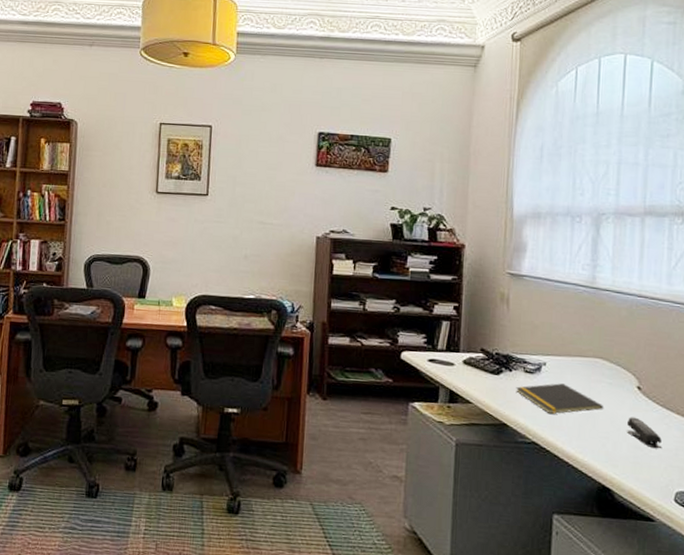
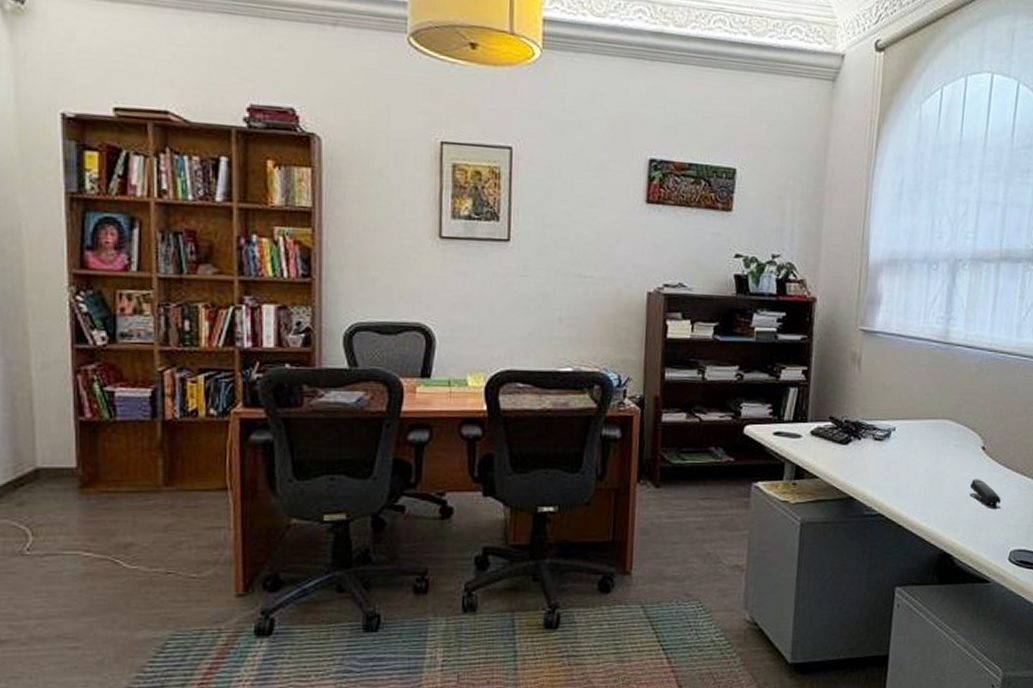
notepad: present [516,383,604,414] -> none [864,449,950,482]

